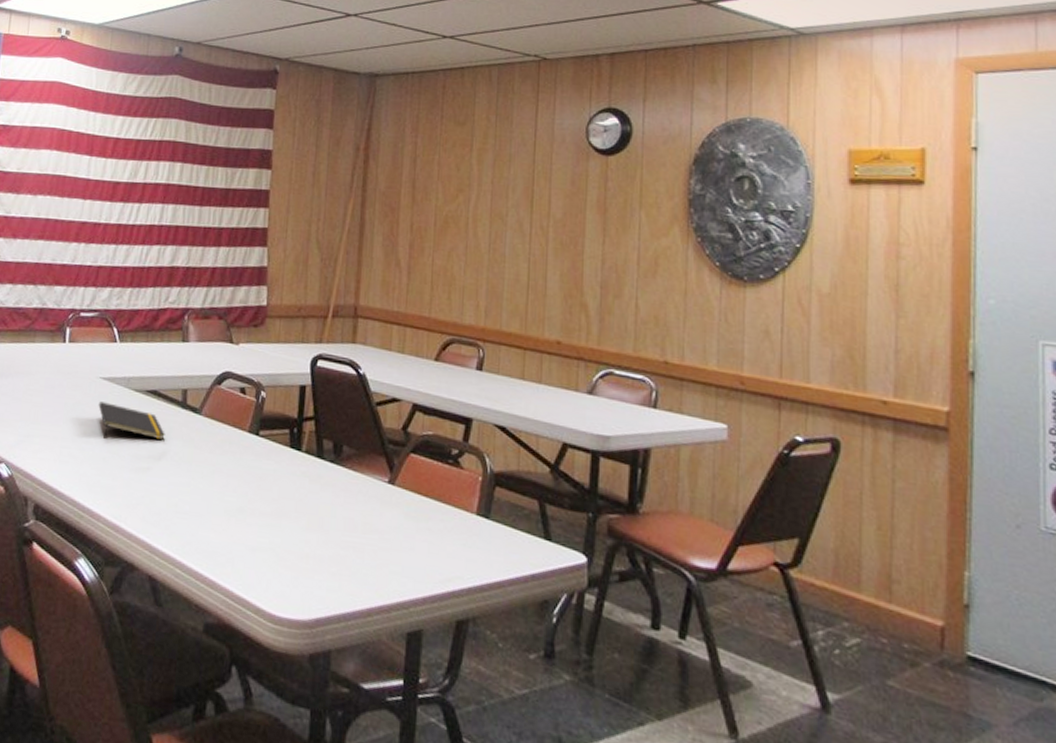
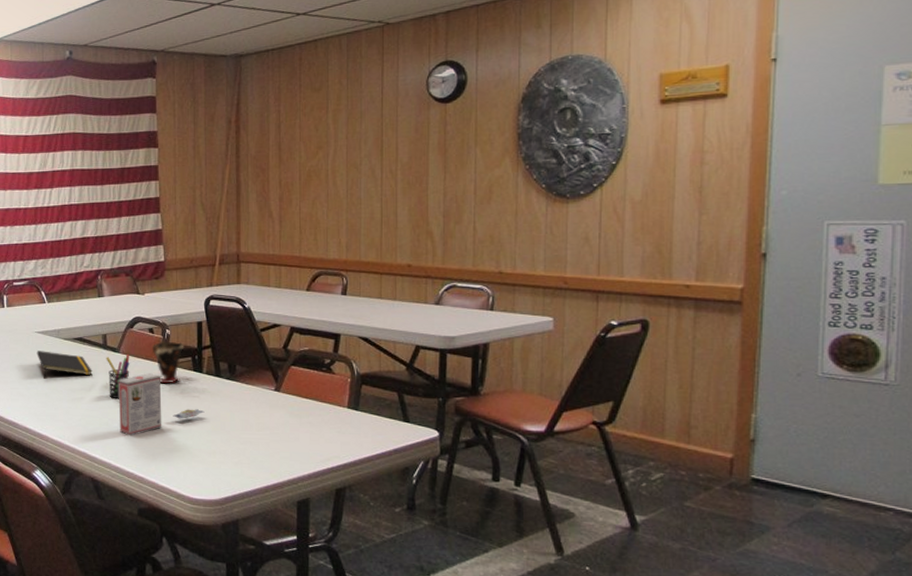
pen holder: none [182,418,213,475] -> present [106,355,130,399]
snack box: none [191,444,300,525] -> present [118,373,205,436]
cup: none [241,404,282,461] -> present [152,340,184,383]

